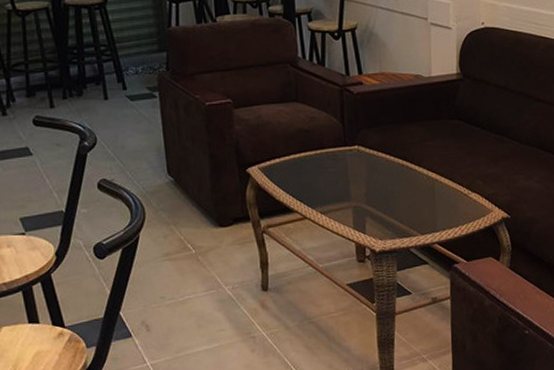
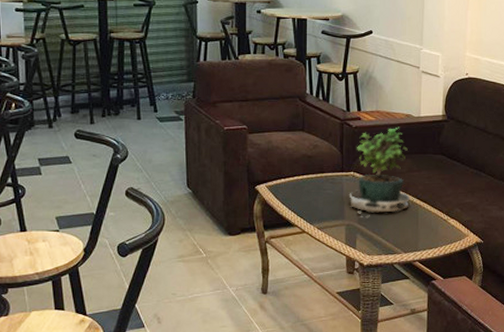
potted plant: none [355,90,425,198] -> present [350,127,411,219]

